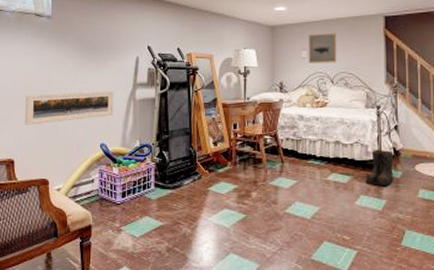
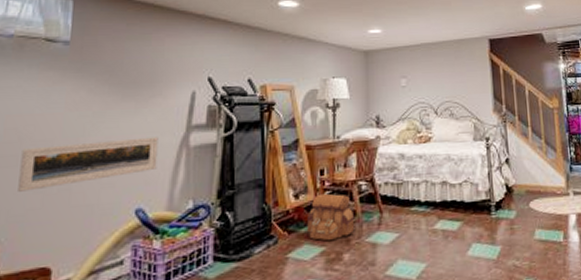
backpack: none [224,143,260,181] -> present [307,193,354,242]
wall art: present [308,33,337,63] -> none [407,58,441,93]
boots: present [365,149,394,186] -> none [477,187,508,230]

